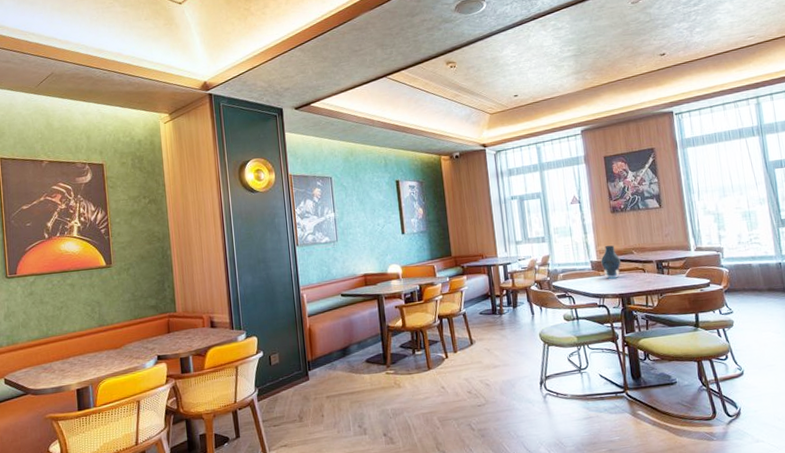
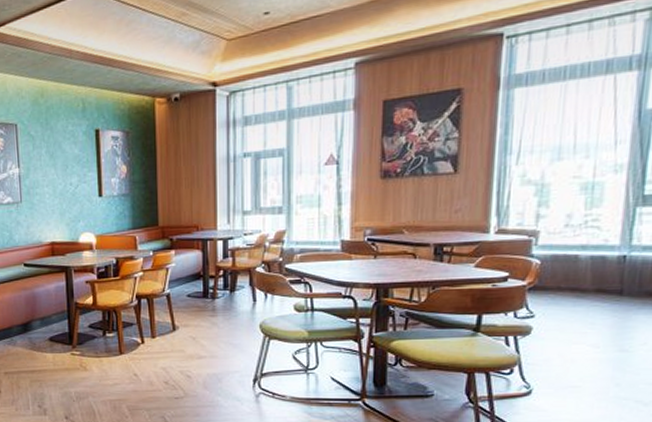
vase: present [601,245,621,280] -> none [355,221,383,265]

